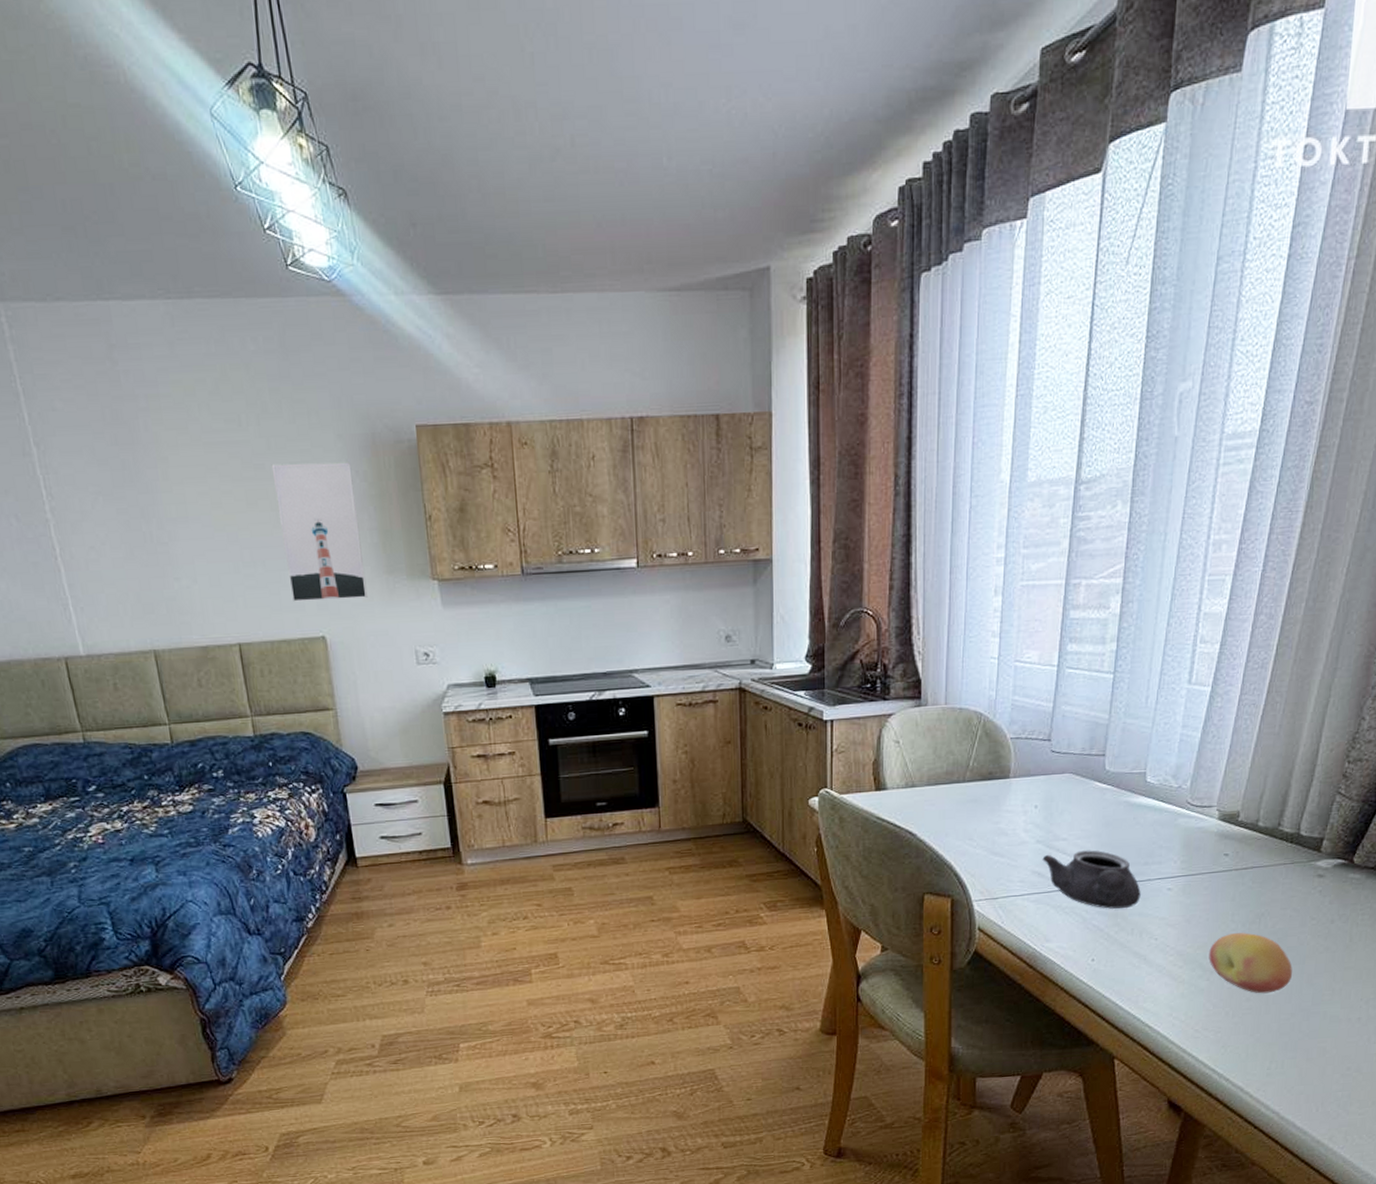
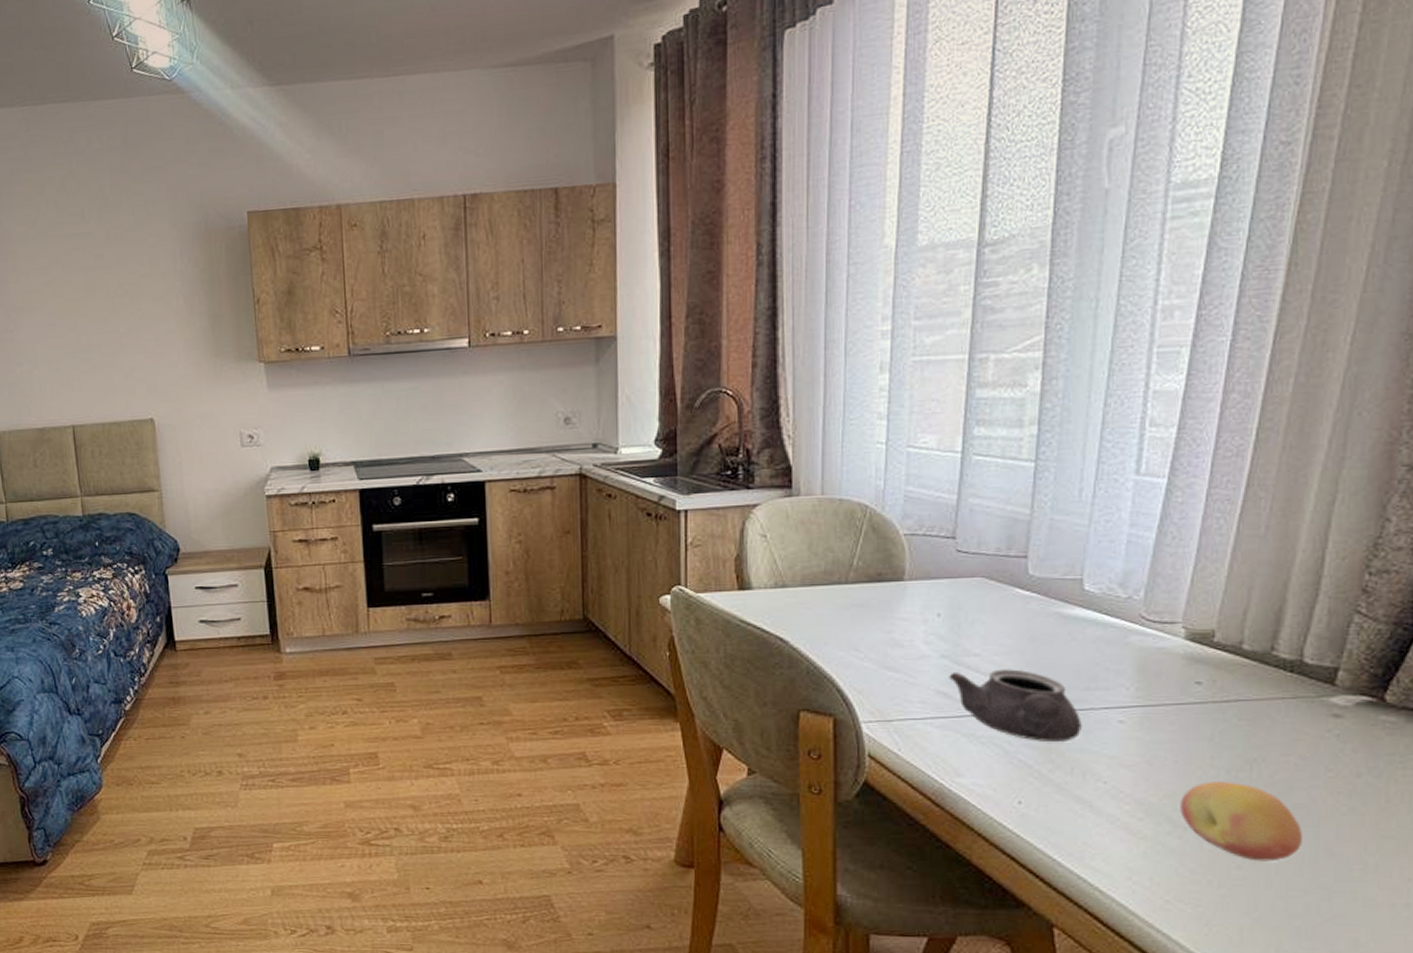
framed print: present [271,462,368,602] -> none [110,249,196,385]

